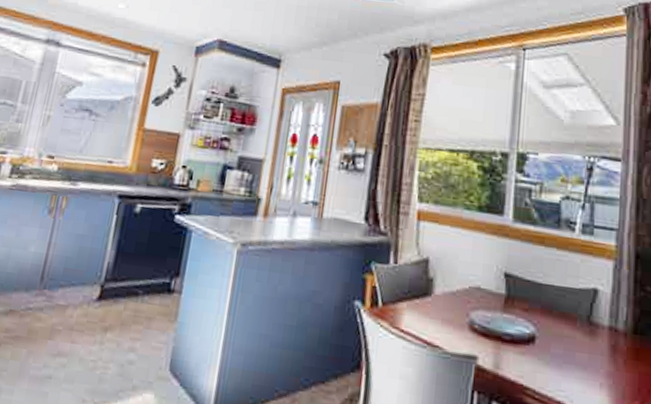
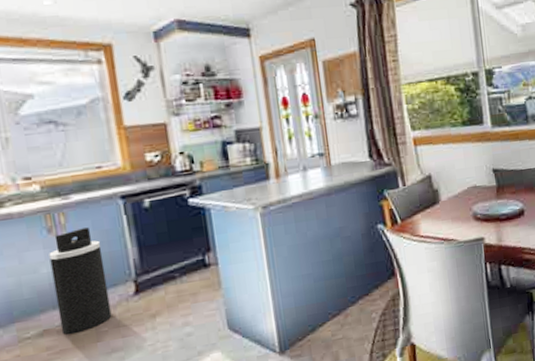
trash can: none [23,216,87,324] -> present [49,227,112,335]

